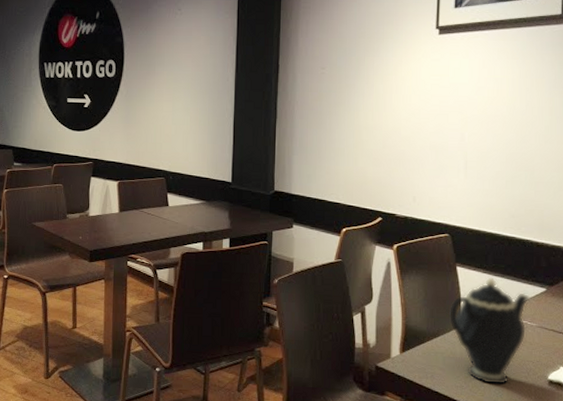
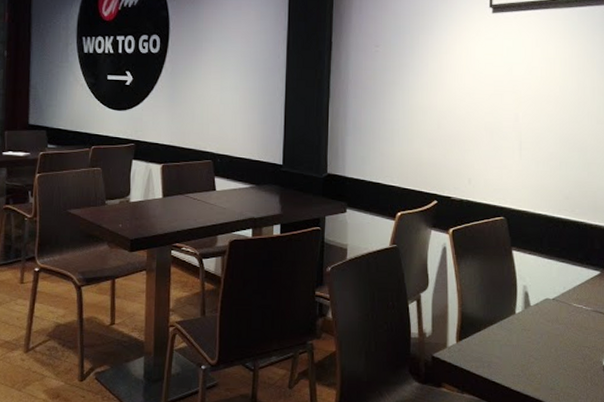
teapot: present [448,277,531,385] -> none [505,261,586,373]

